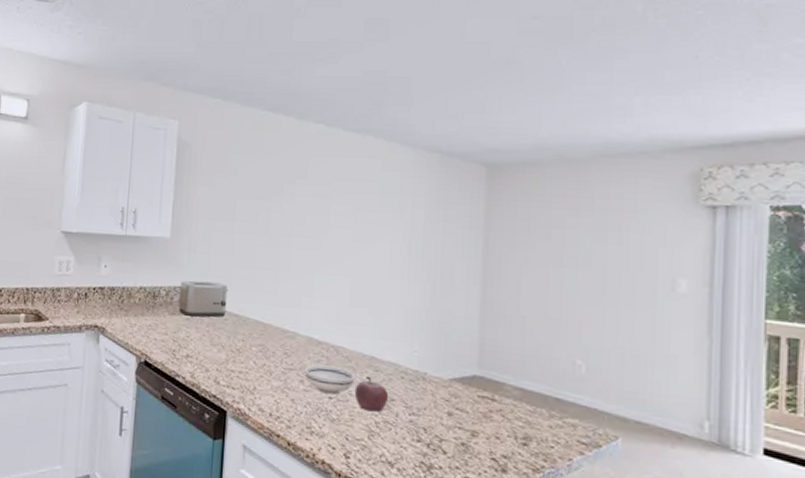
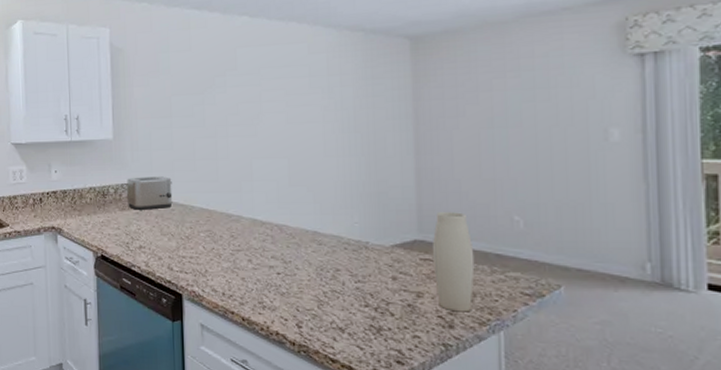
bowl: present [304,364,355,395] -> none [251,243,300,270]
fruit: present [354,376,389,412] -> none [300,250,334,283]
vase: none [490,347,534,457] -> present [432,211,475,313]

